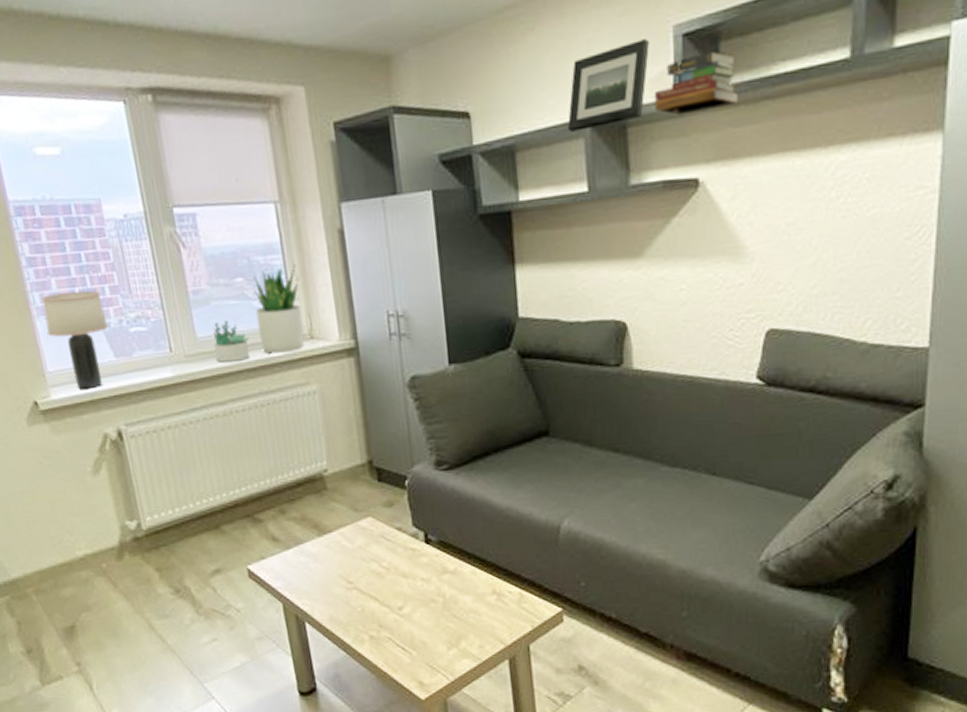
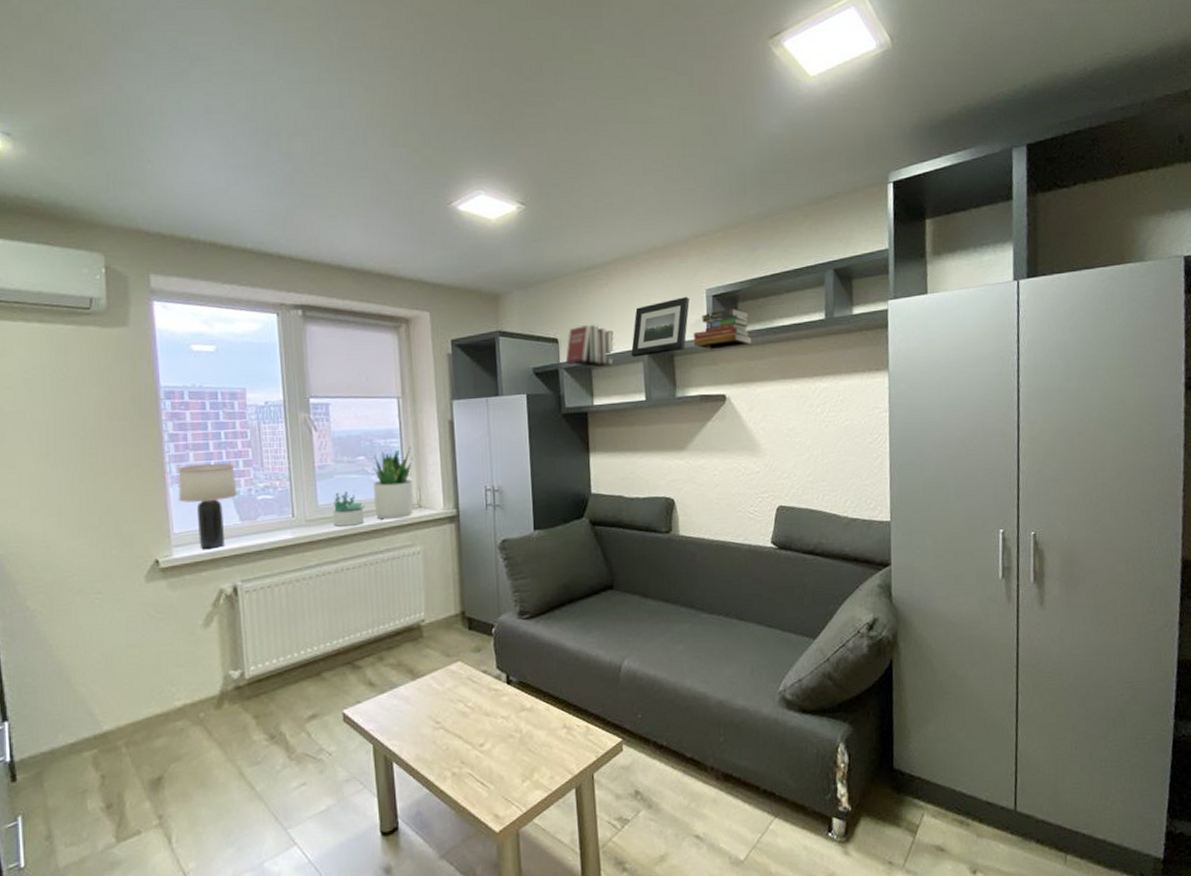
books: none [480,89,545,149] -> present [565,325,614,367]

